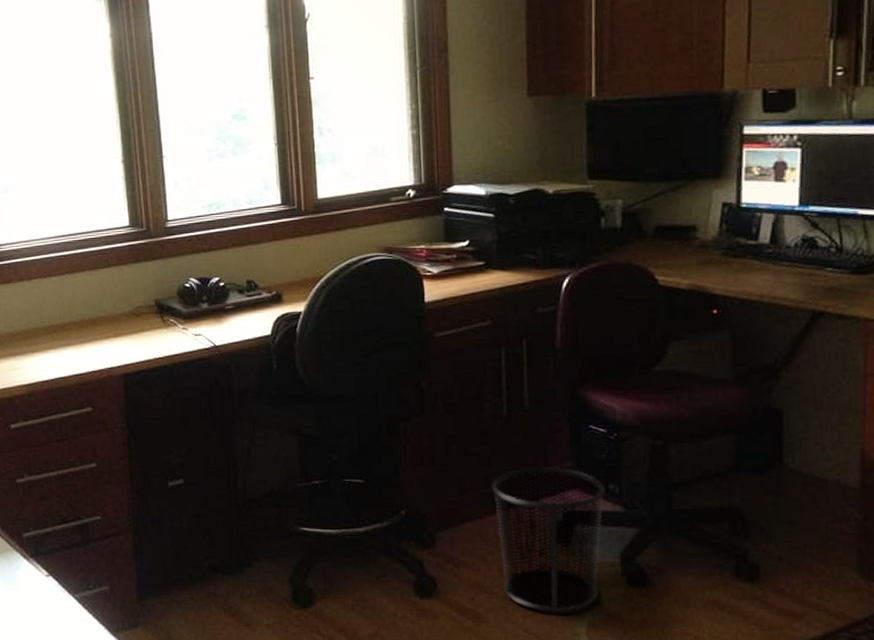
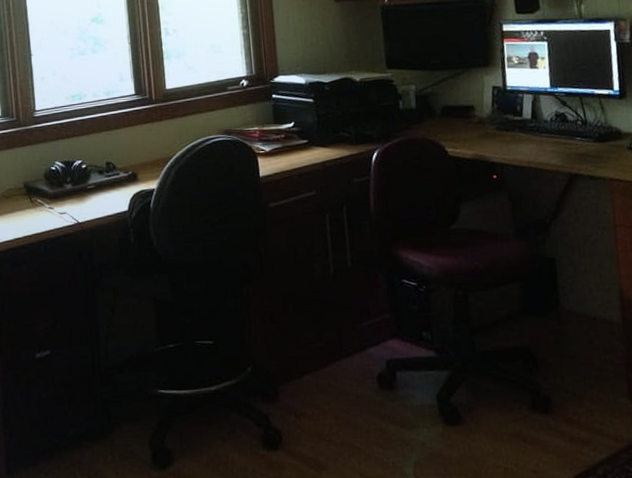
waste bin: present [491,467,605,612] -> none [324,319,421,455]

